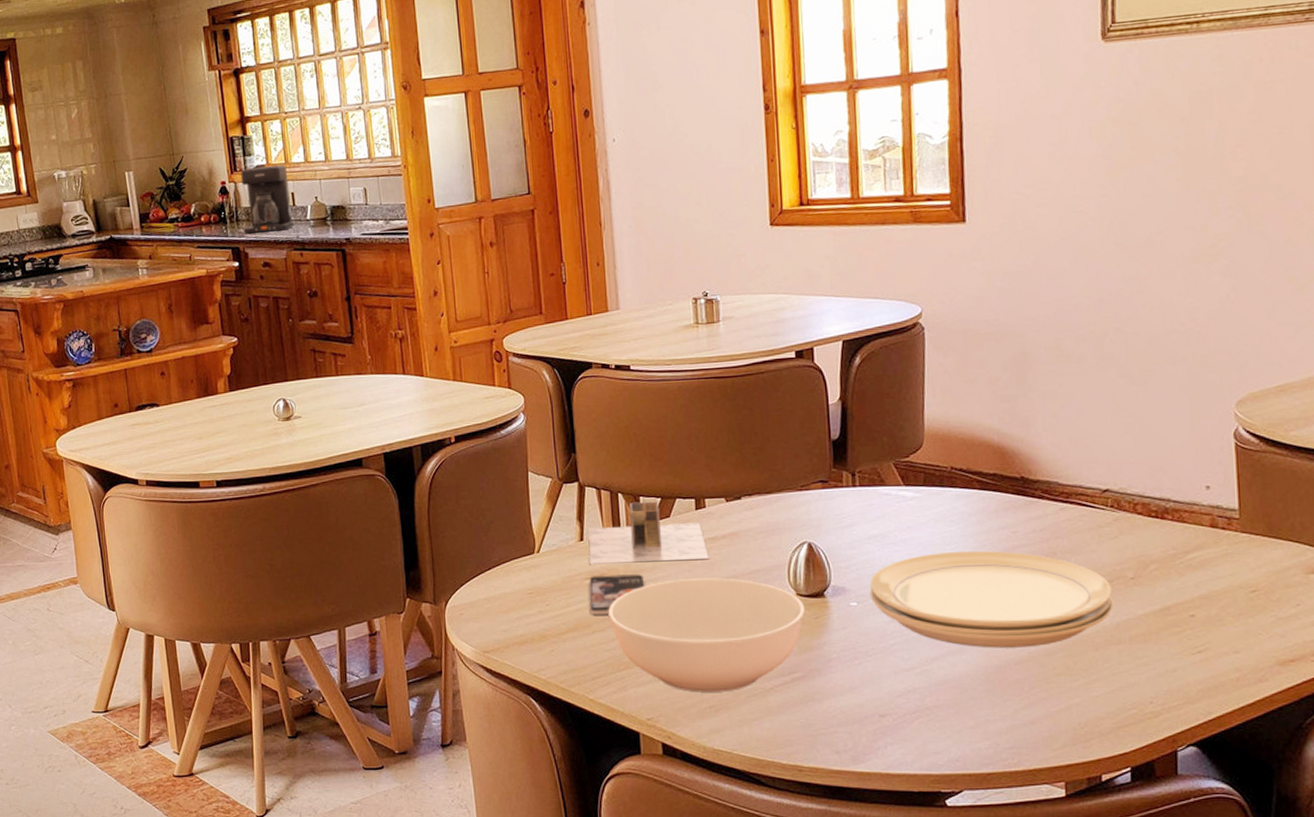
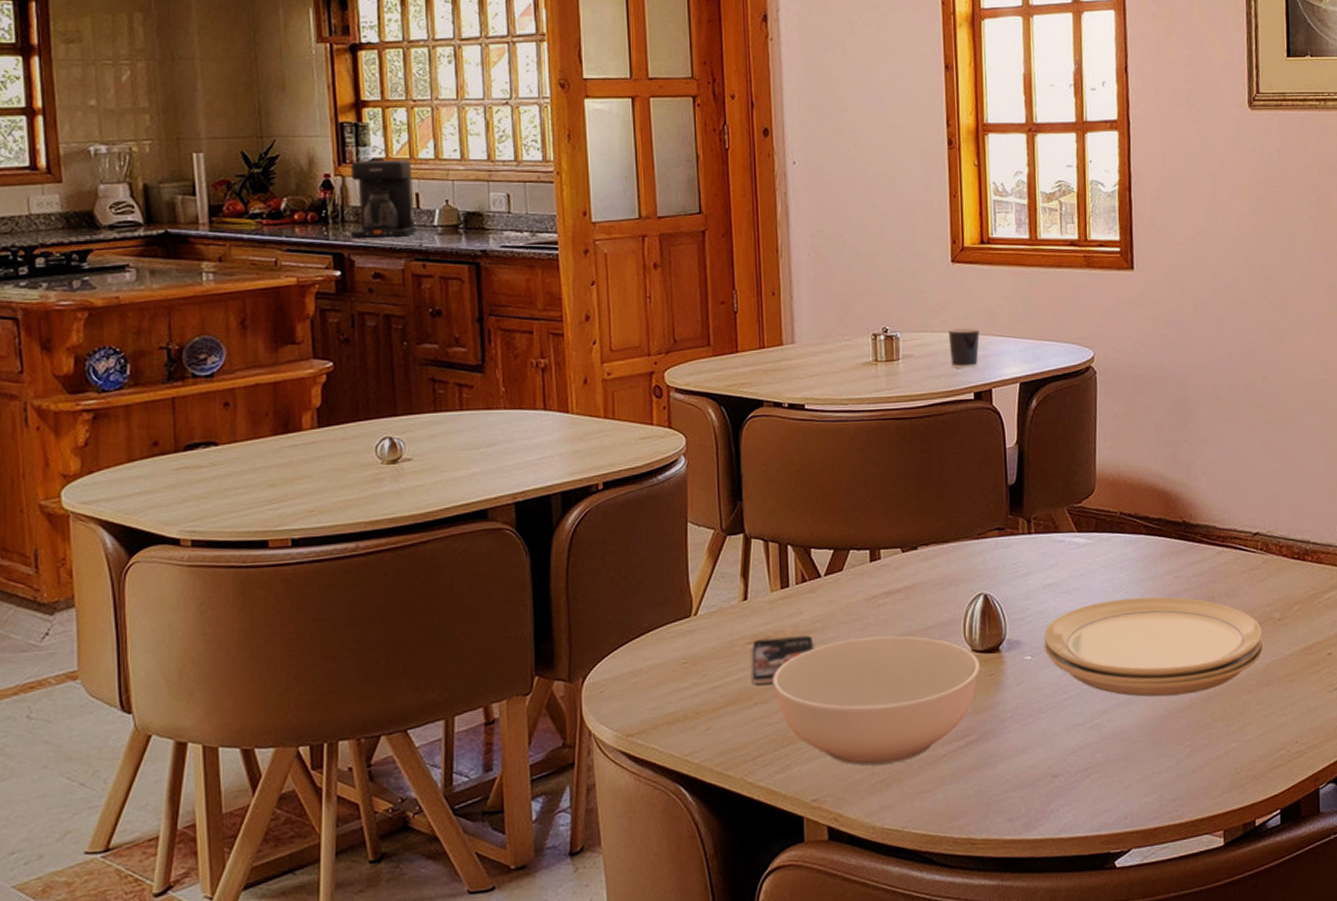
napkin holder: present [588,497,709,564] -> none [753,549,883,627]
mug: none [768,289,800,328] -> present [948,328,980,368]

